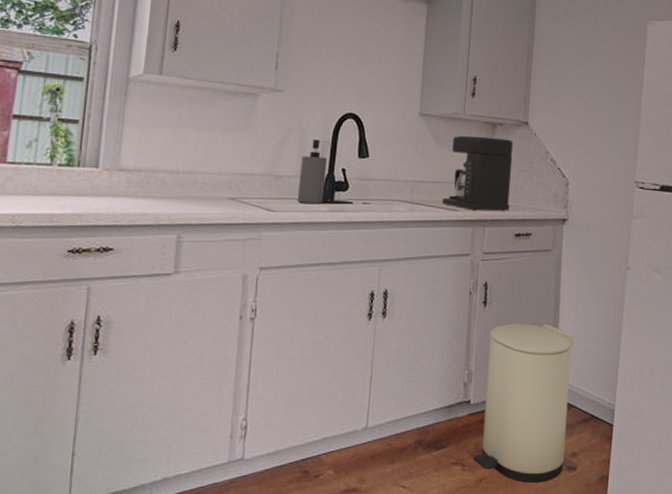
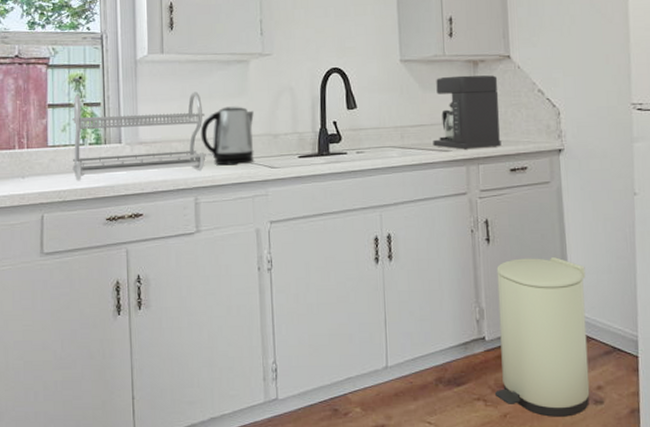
dish rack: none [33,108,201,208] -> present [72,92,207,181]
kettle: none [193,140,257,204] -> present [200,106,254,166]
soap dispenser: present [297,139,331,204] -> none [295,96,320,158]

